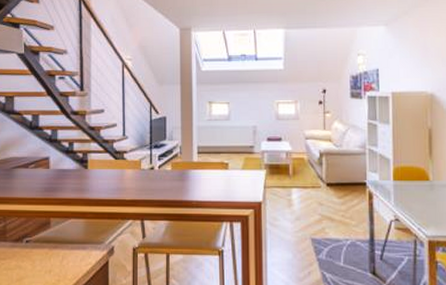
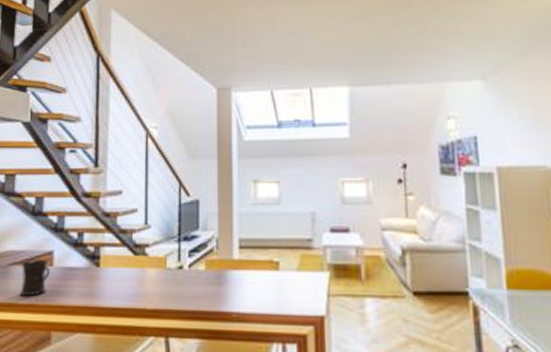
mug: none [23,163,48,192] -> present [20,259,51,297]

